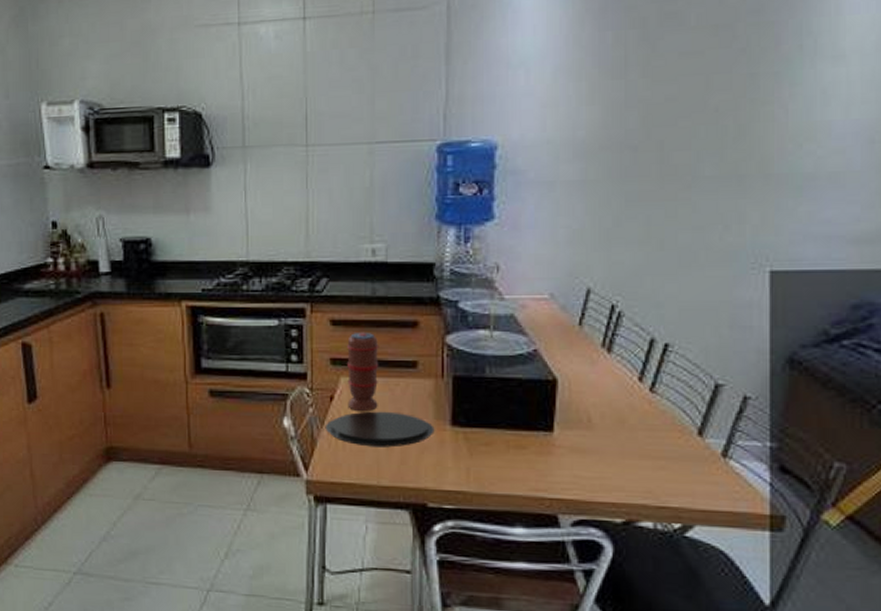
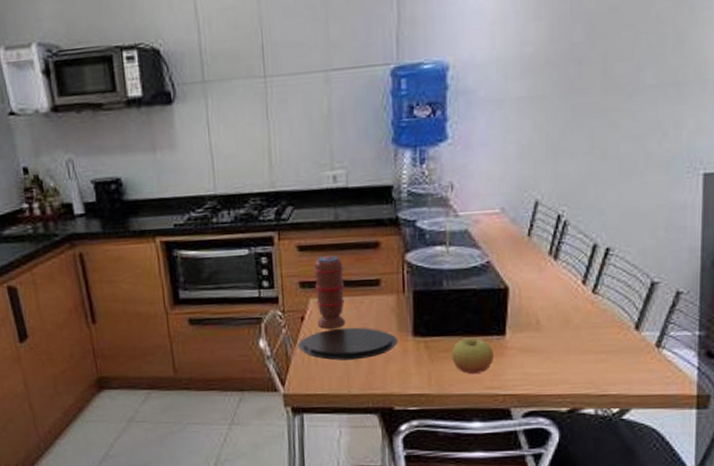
apple: none [493,432,540,472] -> present [451,337,494,374]

